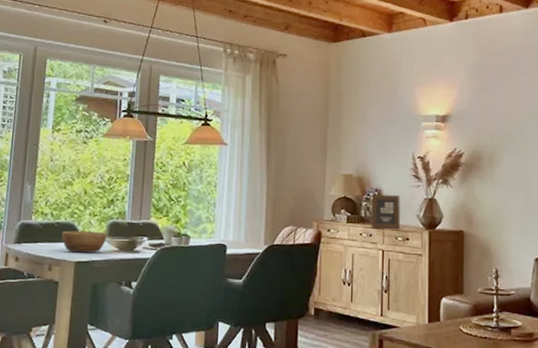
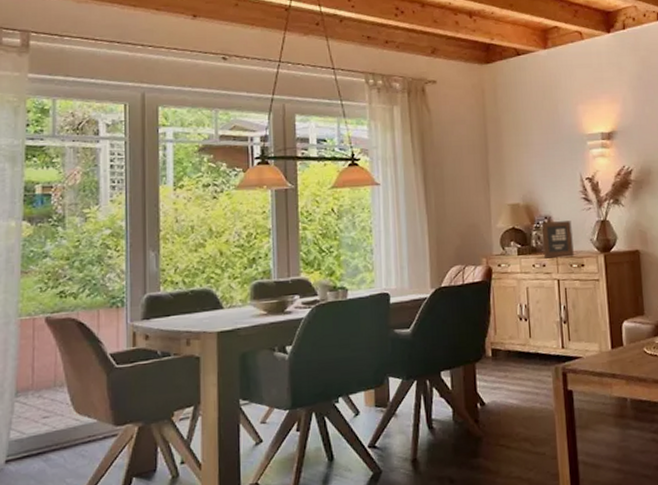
bowl: present [62,230,107,253] -> none [198,295,252,322]

